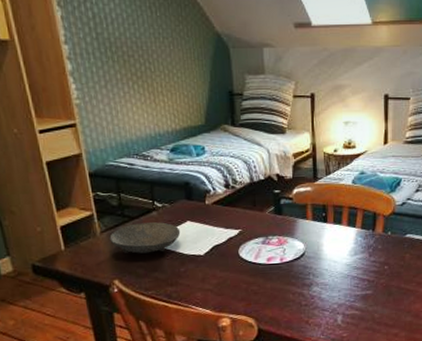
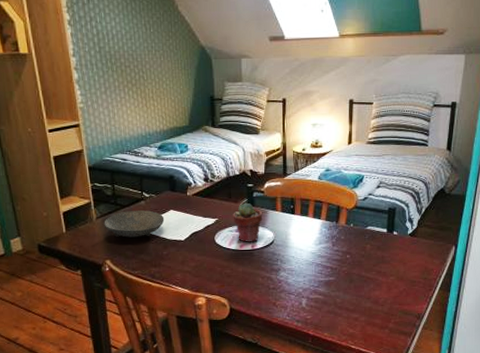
potted succulent: none [258,211,292,255] -> present [233,202,263,242]

